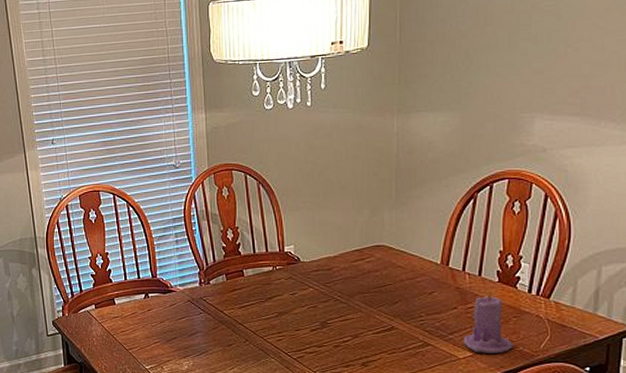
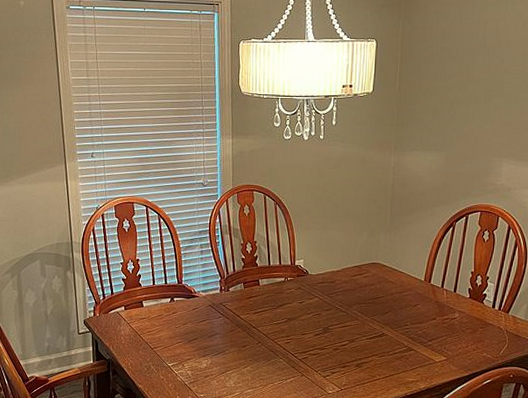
candle: present [463,292,513,354] -> none [439,306,479,358]

